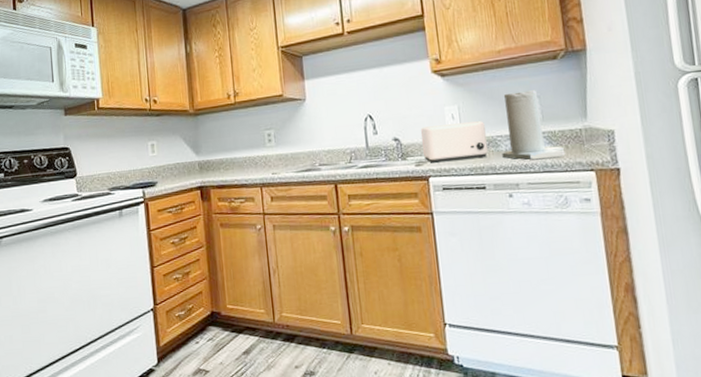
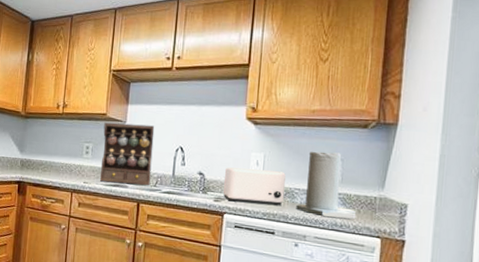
spice rack: none [282,98,344,169] -> present [100,122,155,185]

